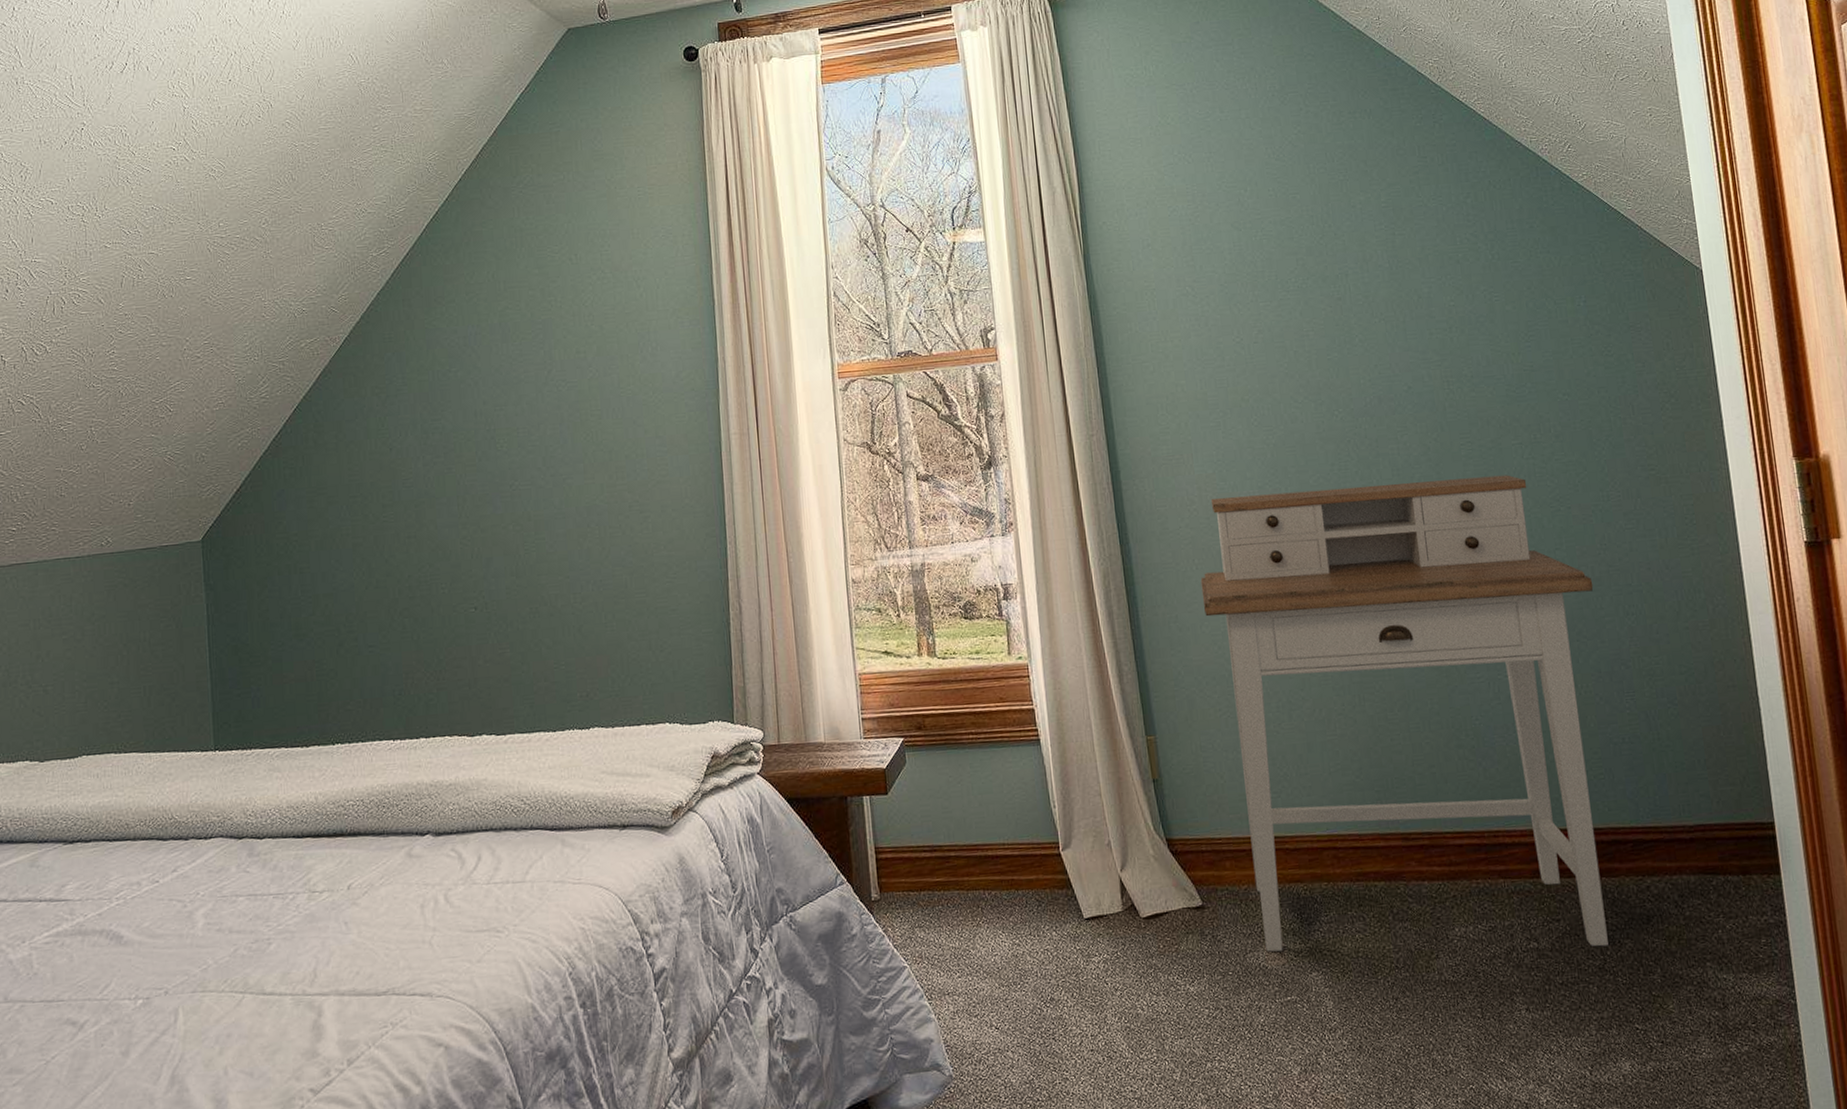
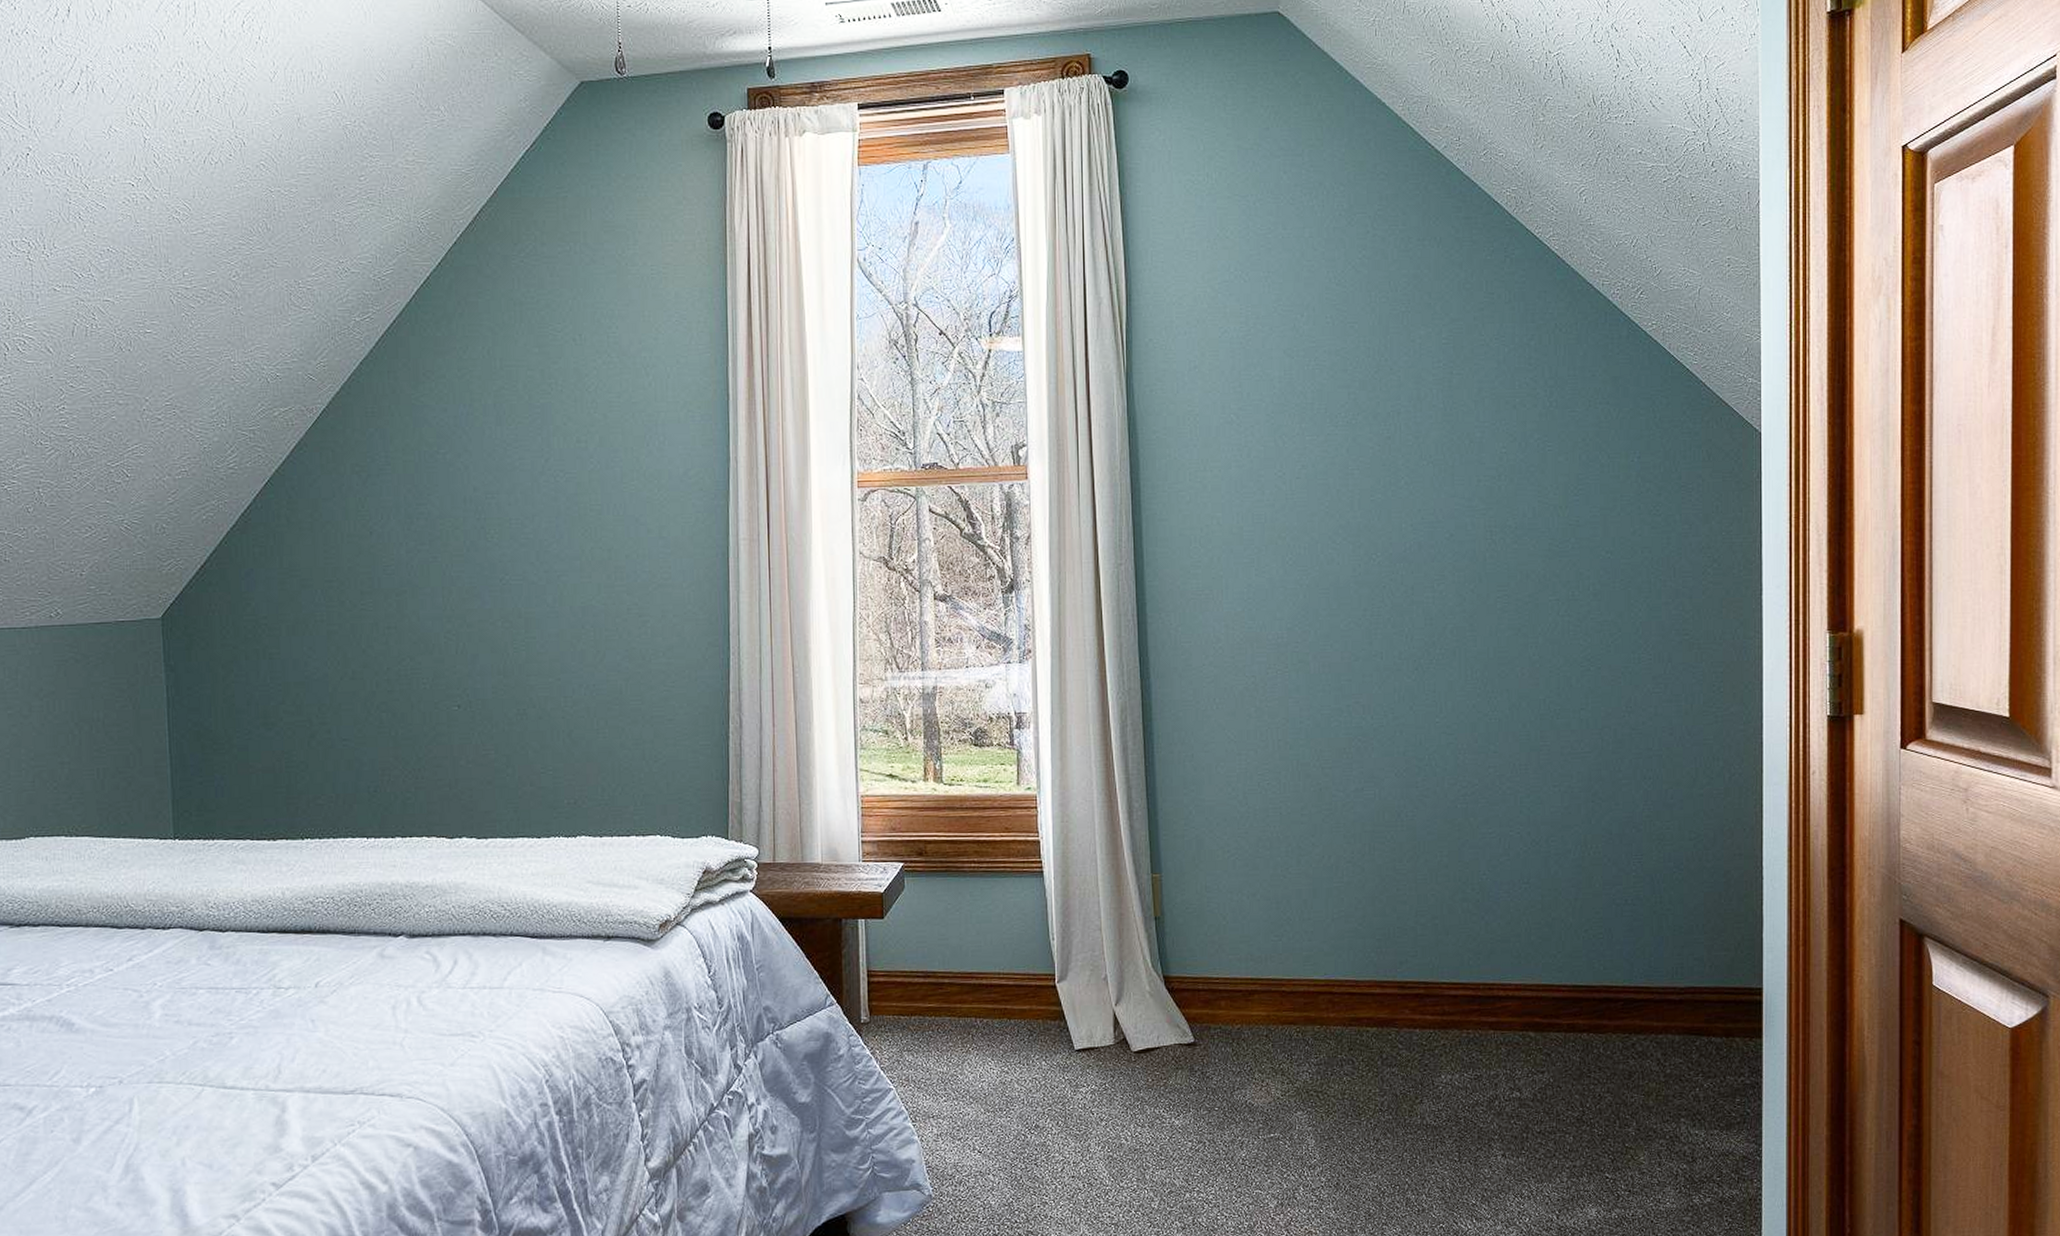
desk: present [1200,475,1609,952] -> none [1220,631,1614,1099]

